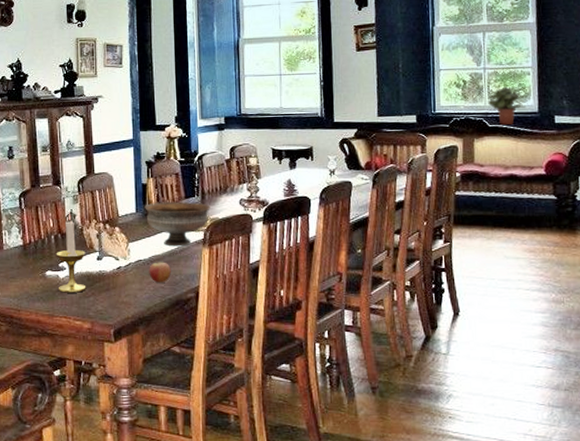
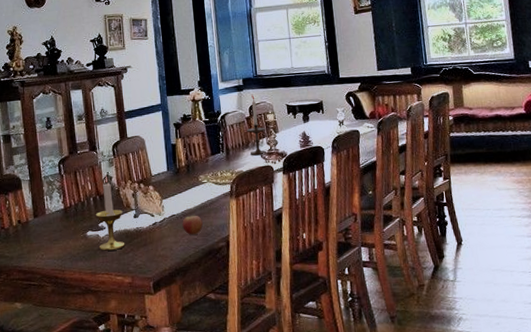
bowl: present [145,201,210,247] -> none [175,158,235,200]
candlestick: none [225,135,247,202] -> present [246,95,266,156]
potted plant: present [488,86,528,125] -> none [471,38,504,72]

